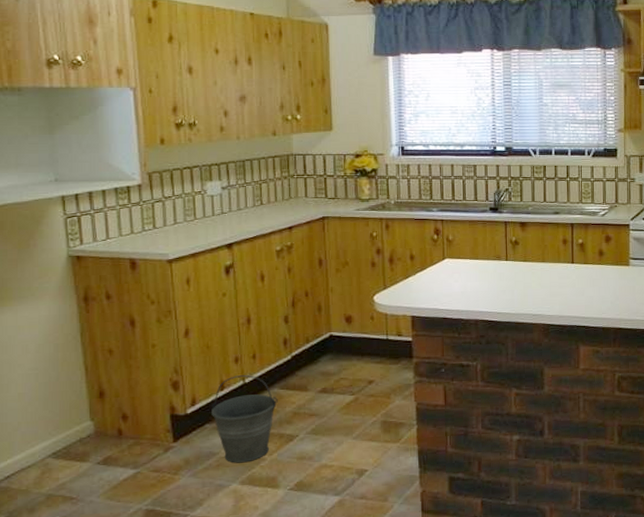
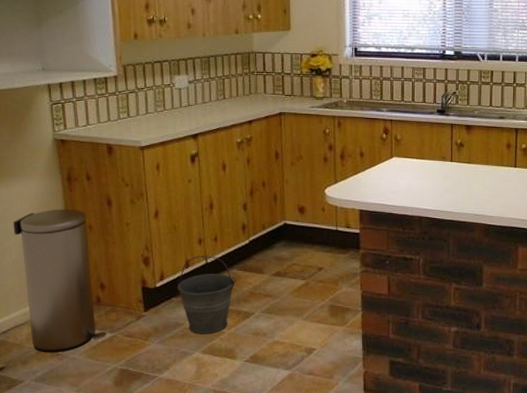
pedal bin: none [19,332,130,497] -> present [13,209,107,352]

